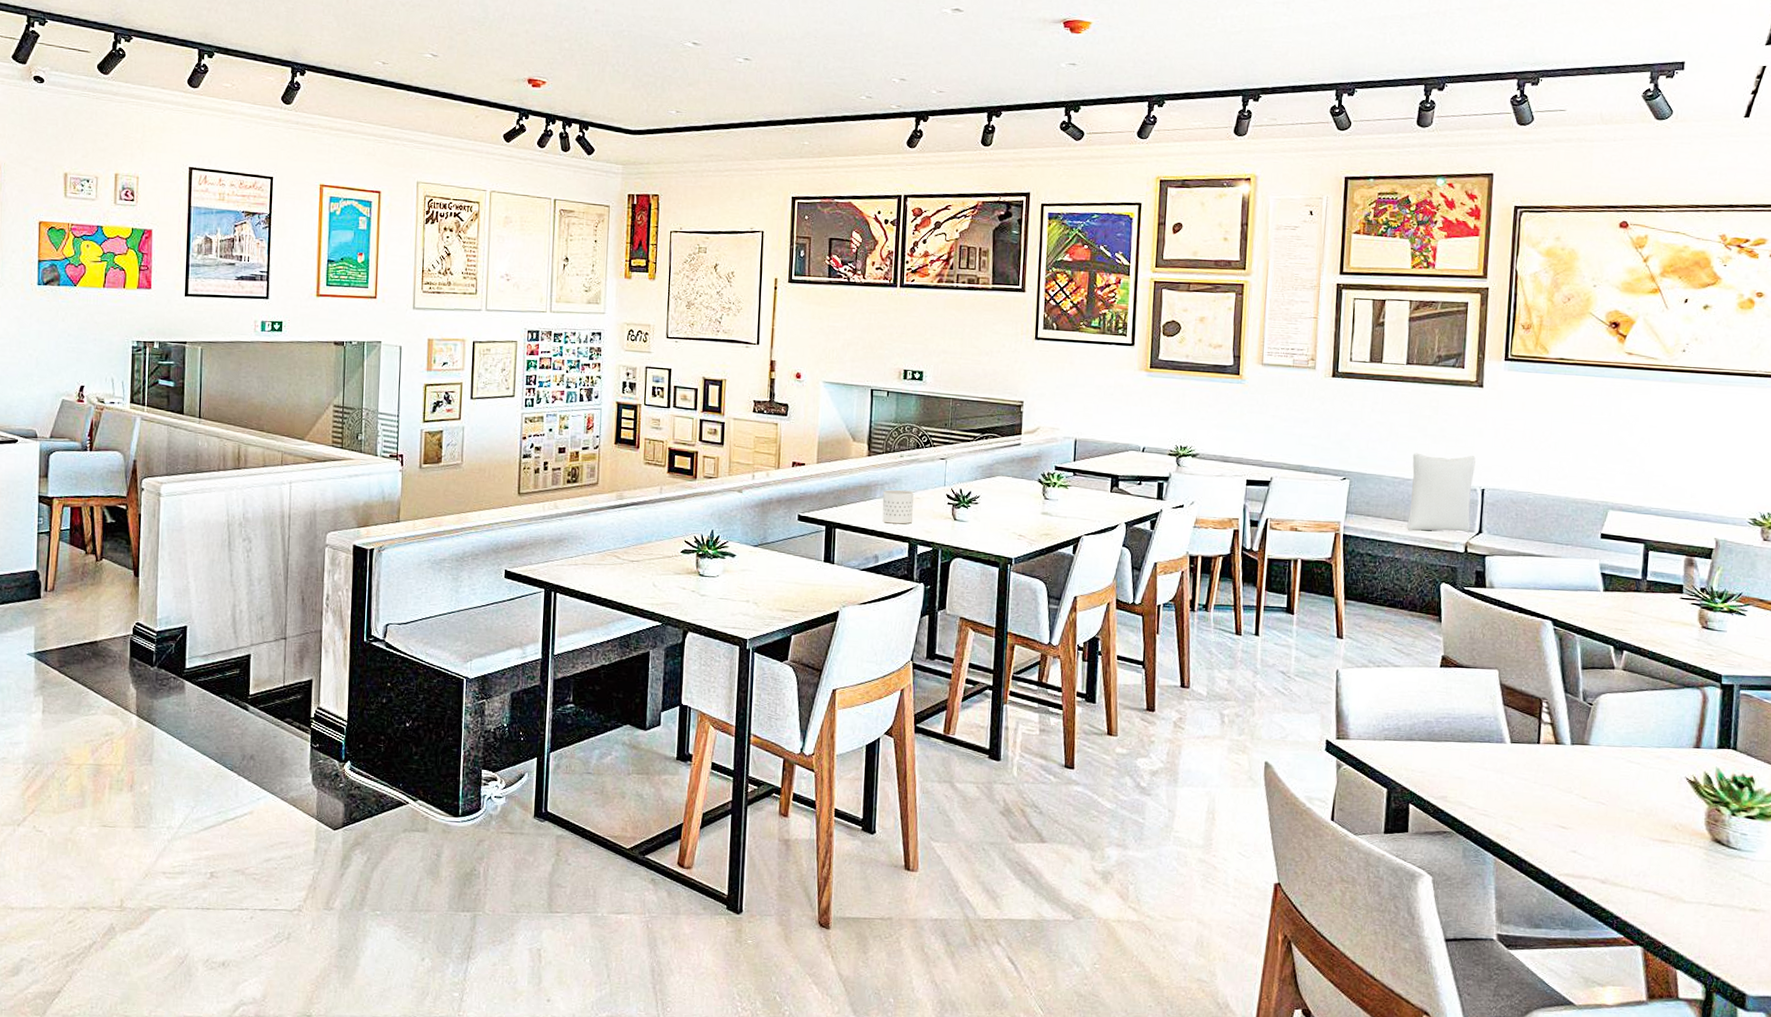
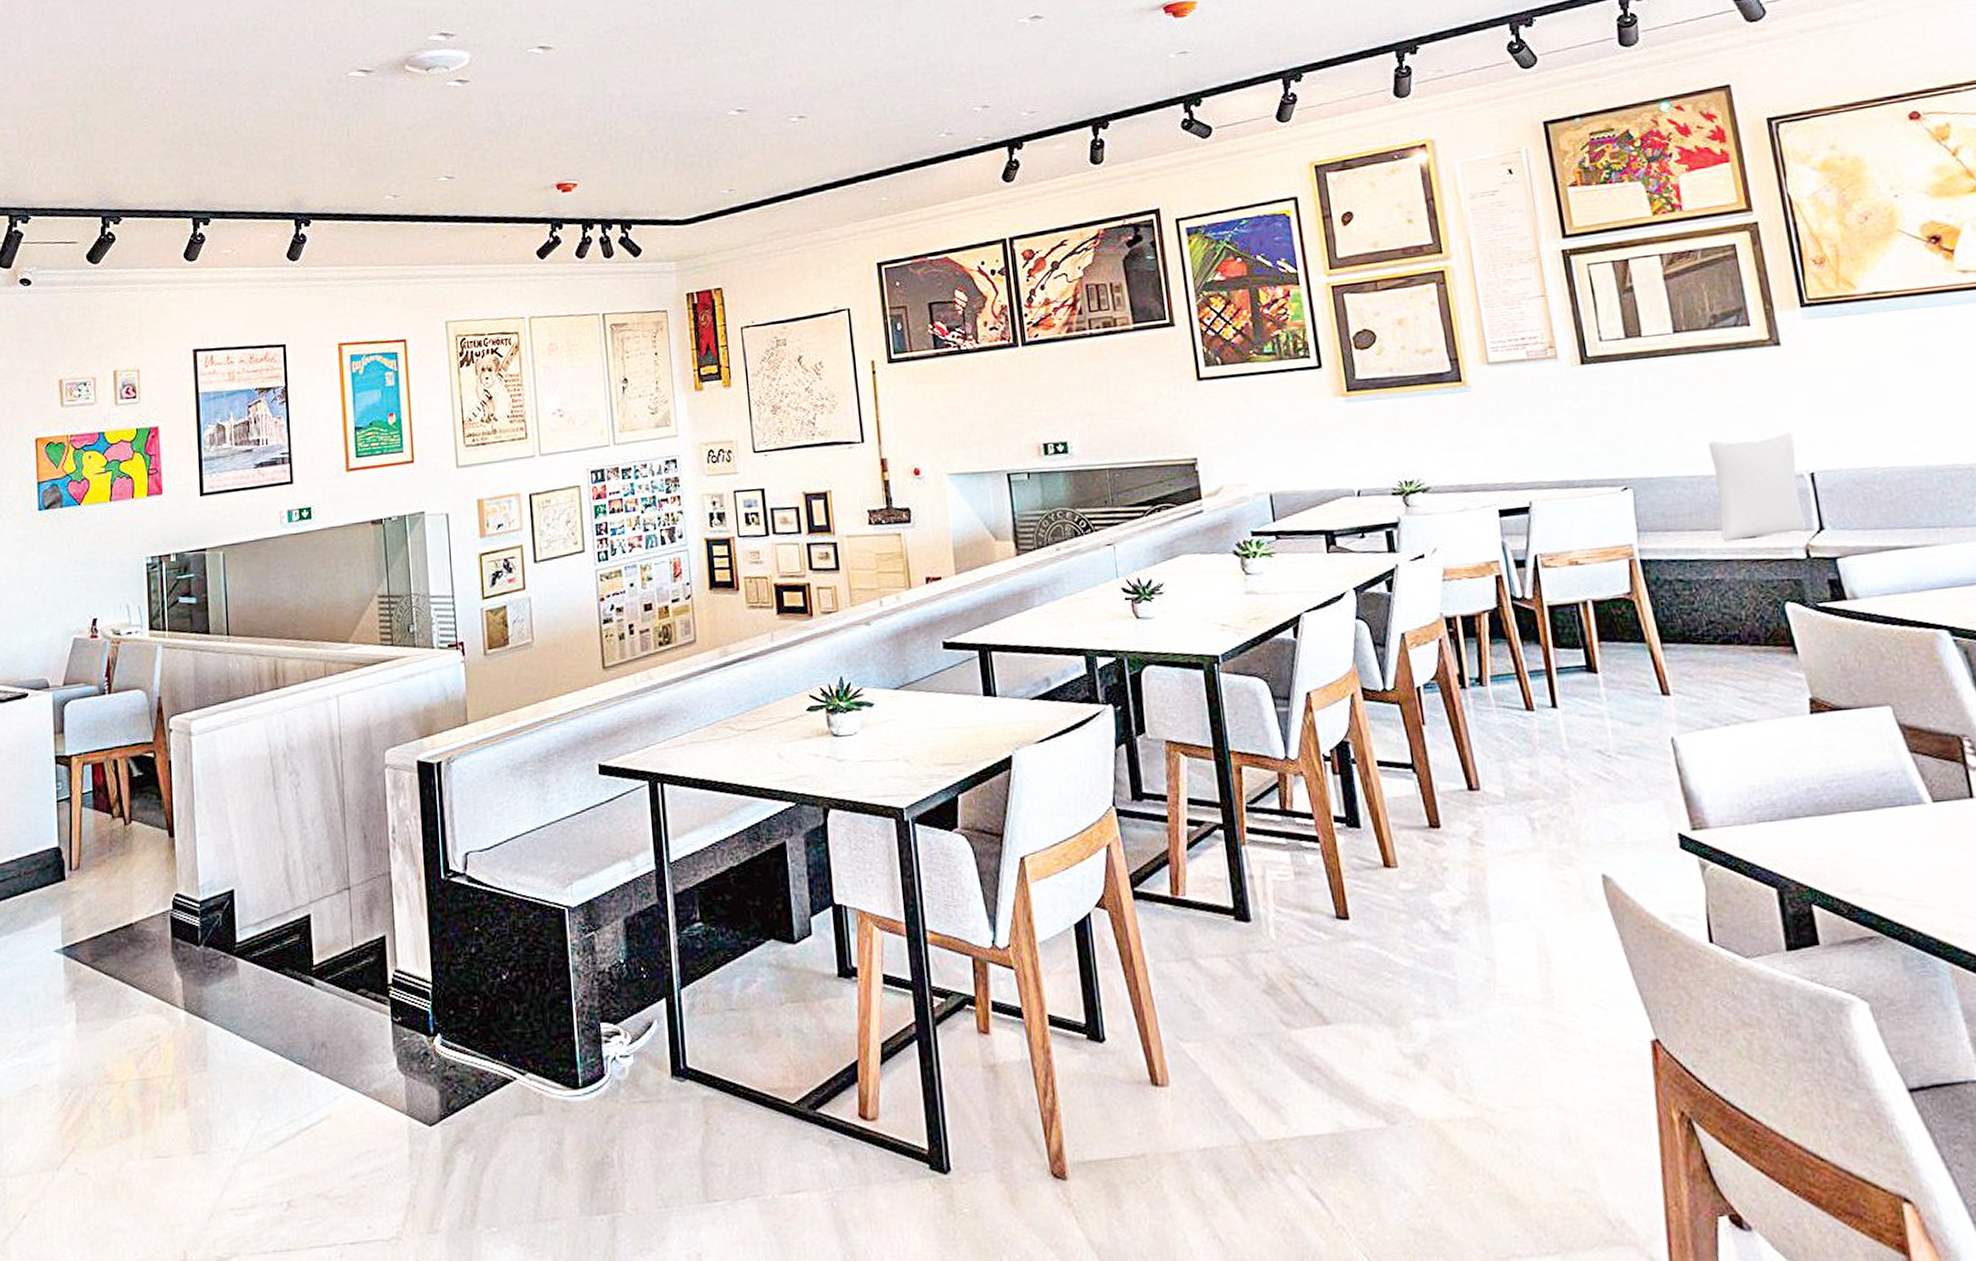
mug: present [882,489,914,525] -> none [1042,590,1085,636]

